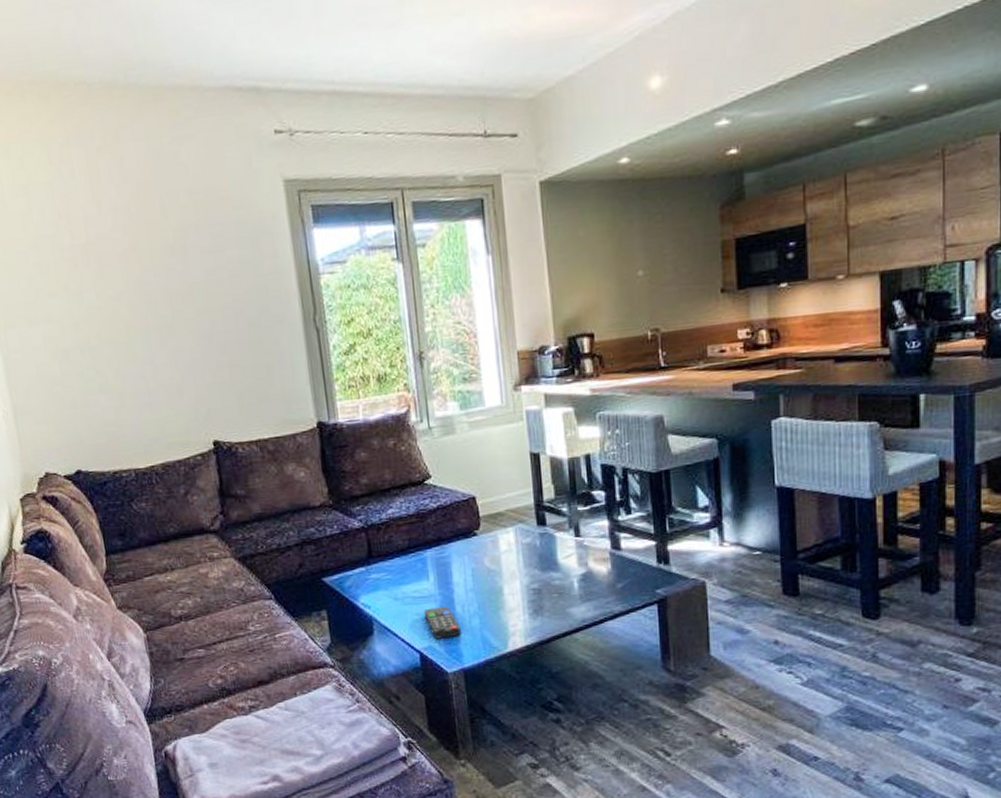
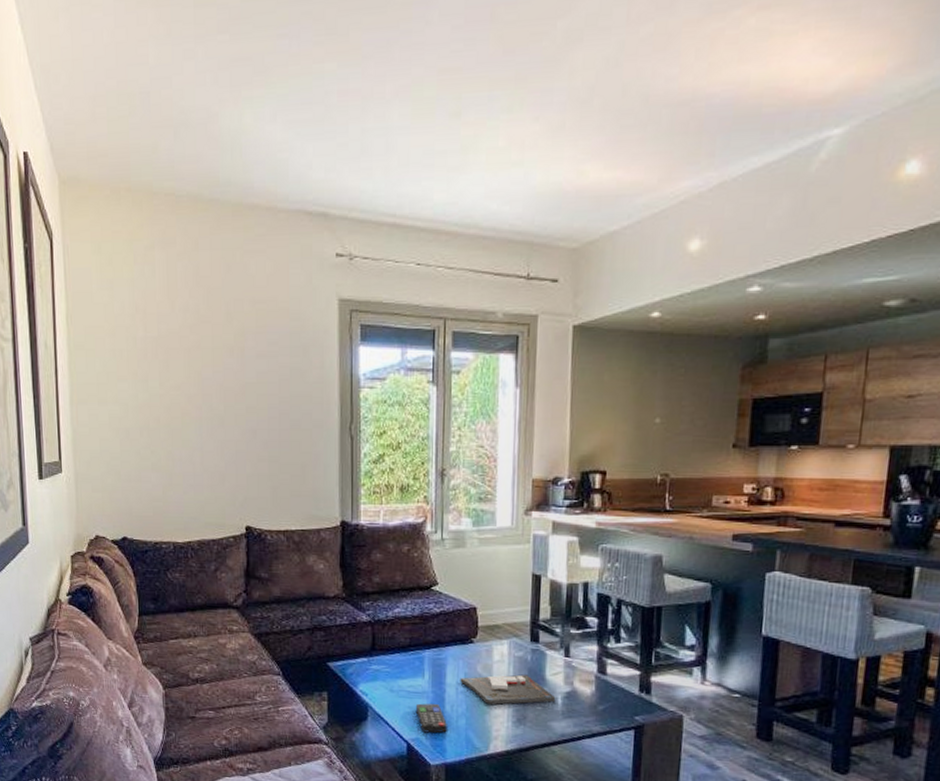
board game: none [467,561,572,599] -> present [460,674,556,705]

